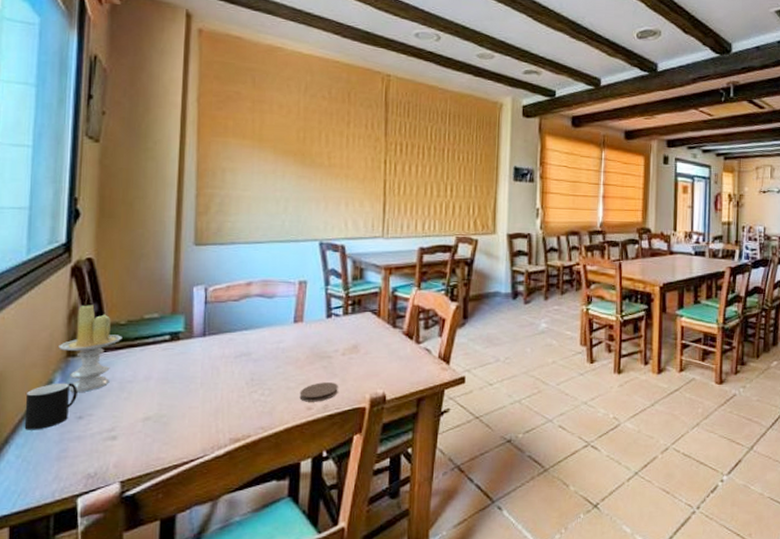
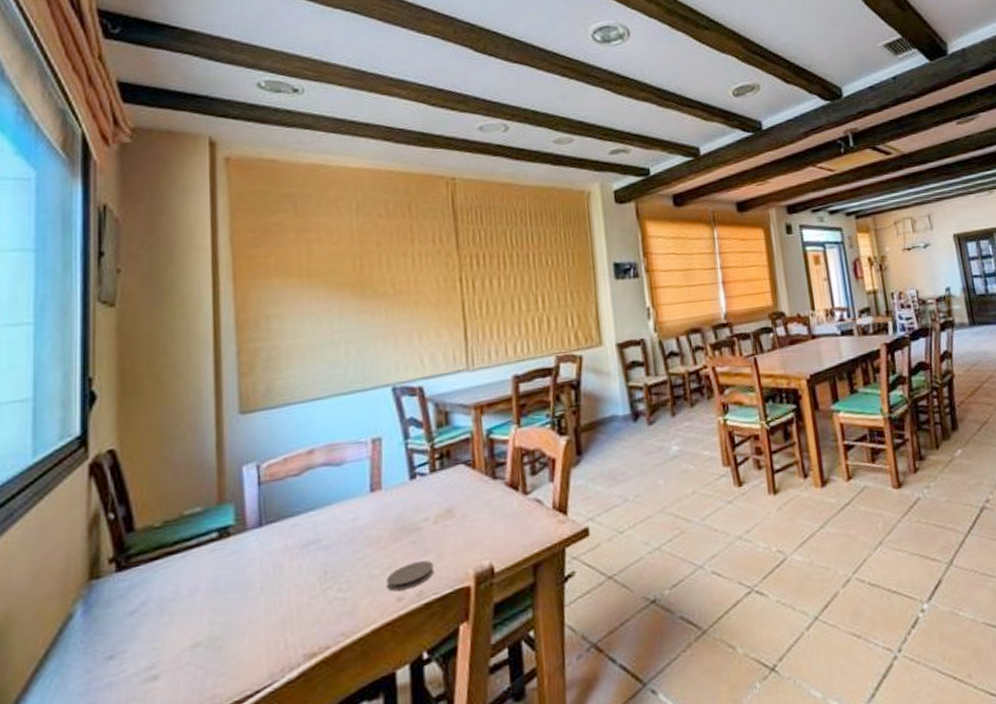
cup: present [24,383,78,430] -> none [39,613,105,685]
candle: present [58,305,123,392] -> none [78,508,158,625]

